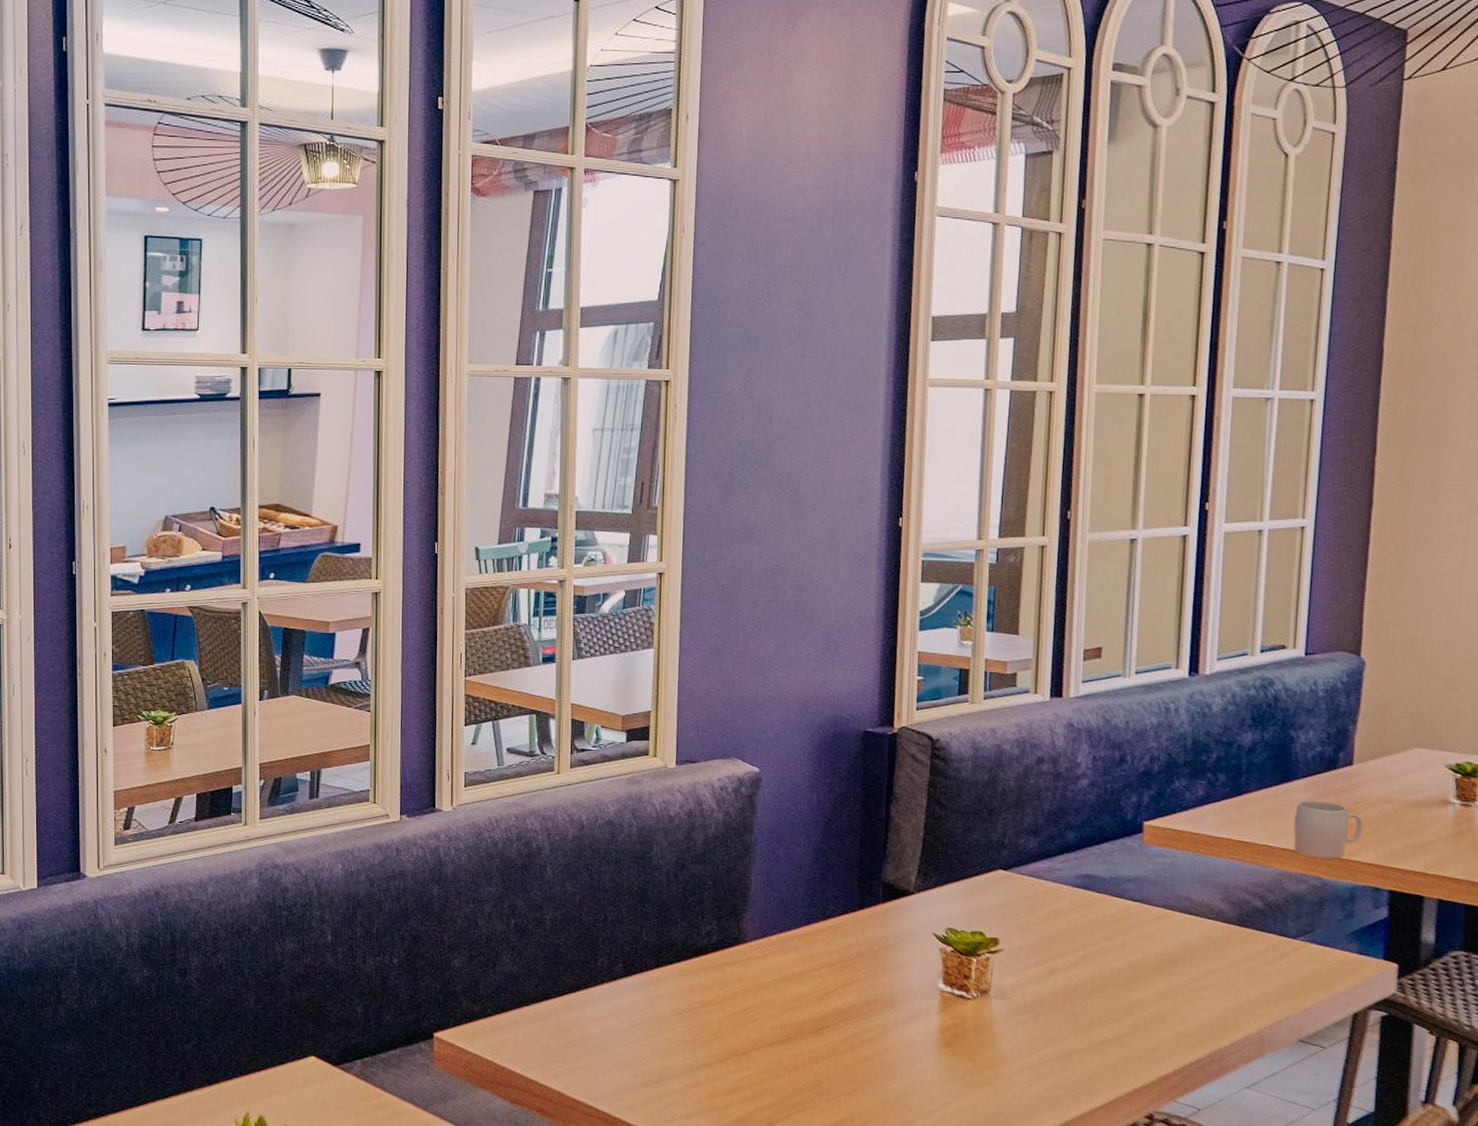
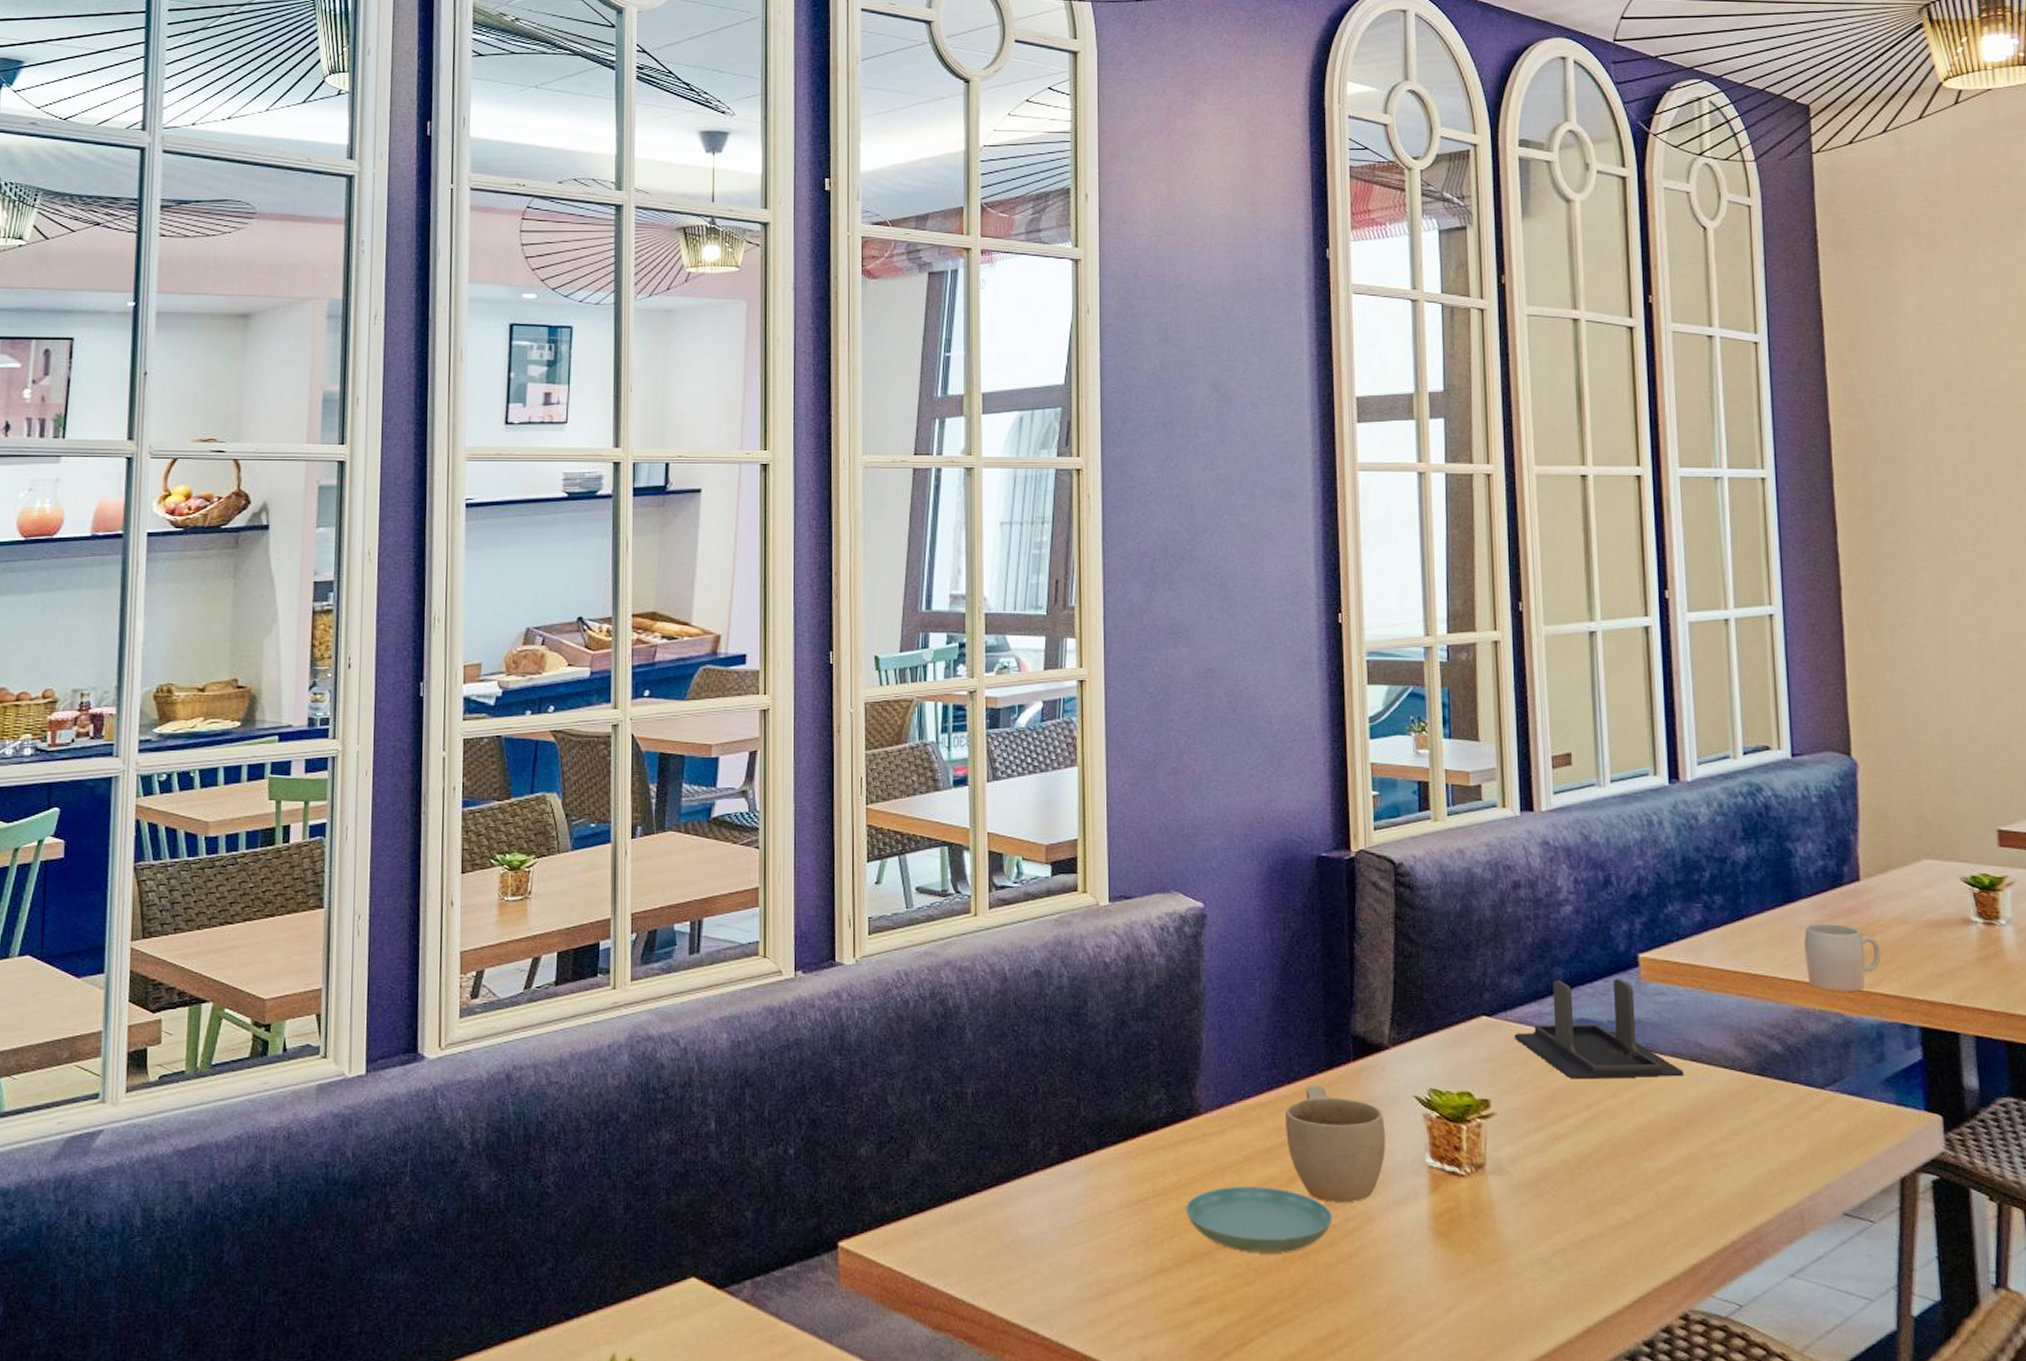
saucer: none [728,1001,854,1055] -> present [1185,1187,1333,1254]
cup: none [819,921,905,1016] -> present [1286,1085,1385,1202]
napkin holder: none [1025,842,1173,925] -> present [1514,979,1684,1079]

